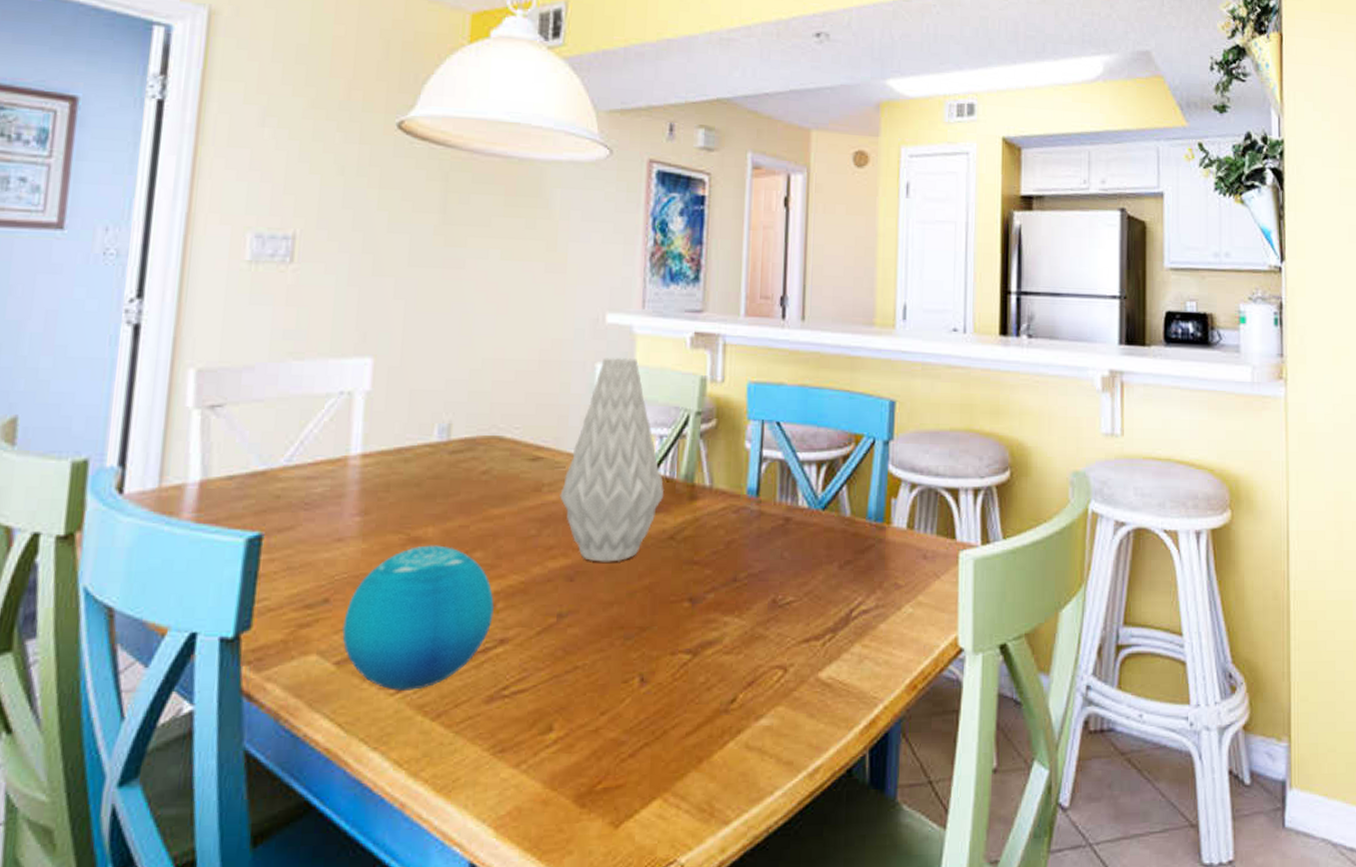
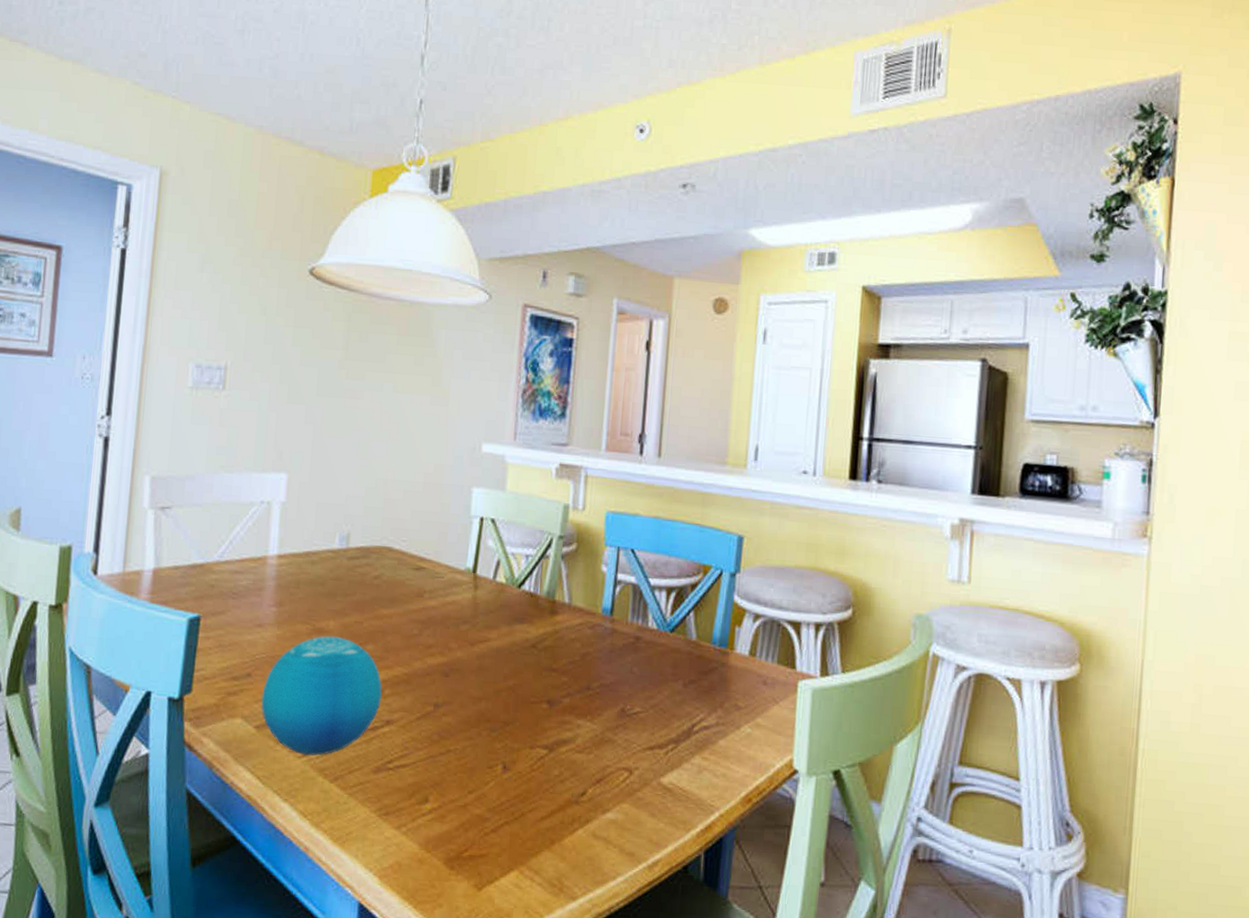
vase: present [560,358,664,562] -> none [438,483,528,663]

